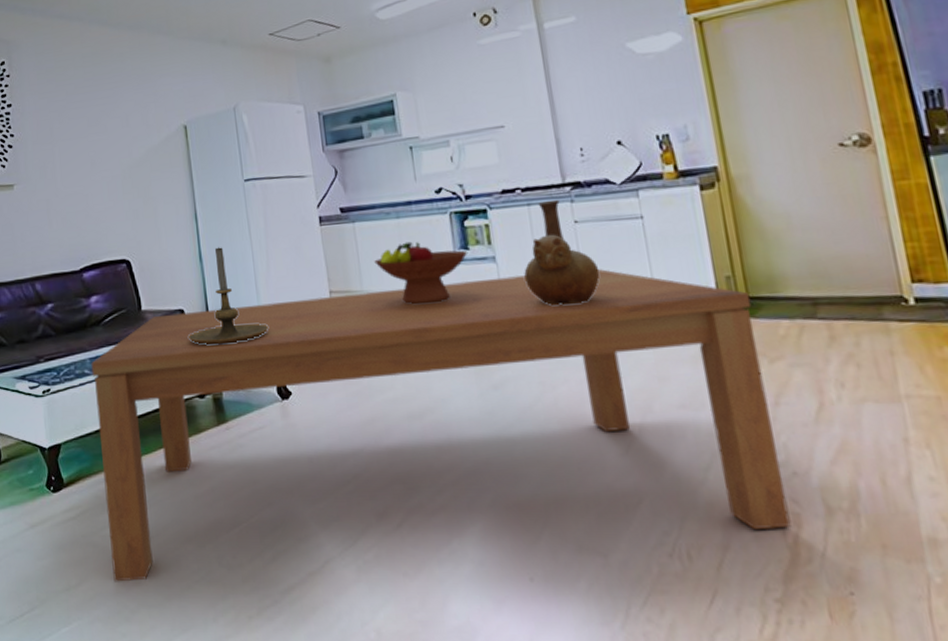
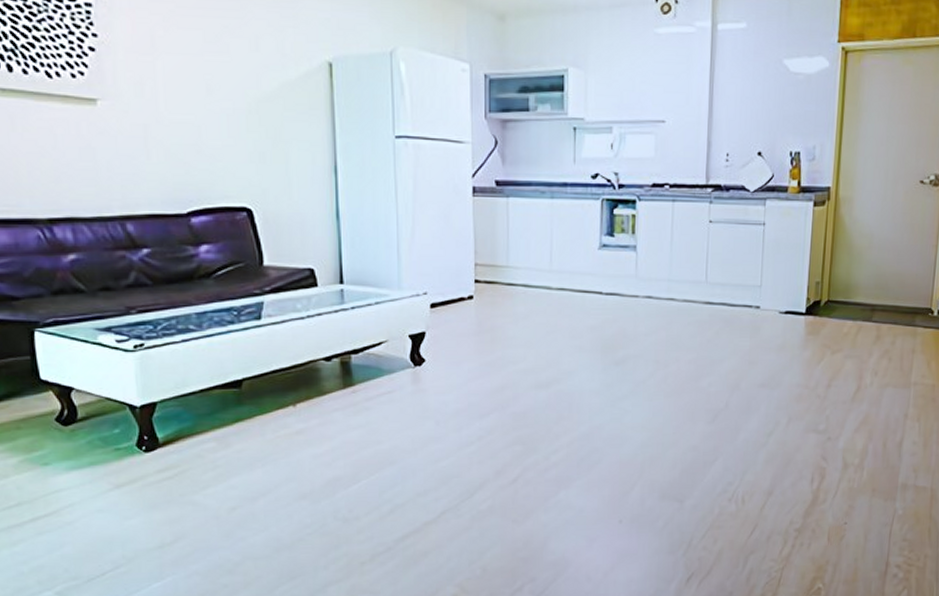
dining table: present [91,269,791,582] -> none [198,265,830,538]
candle holder: present [189,247,269,345] -> none [318,206,408,307]
fruit bowl: present [374,241,468,304] -> none [523,223,613,283]
vase: present [524,199,600,305] -> none [658,198,722,296]

